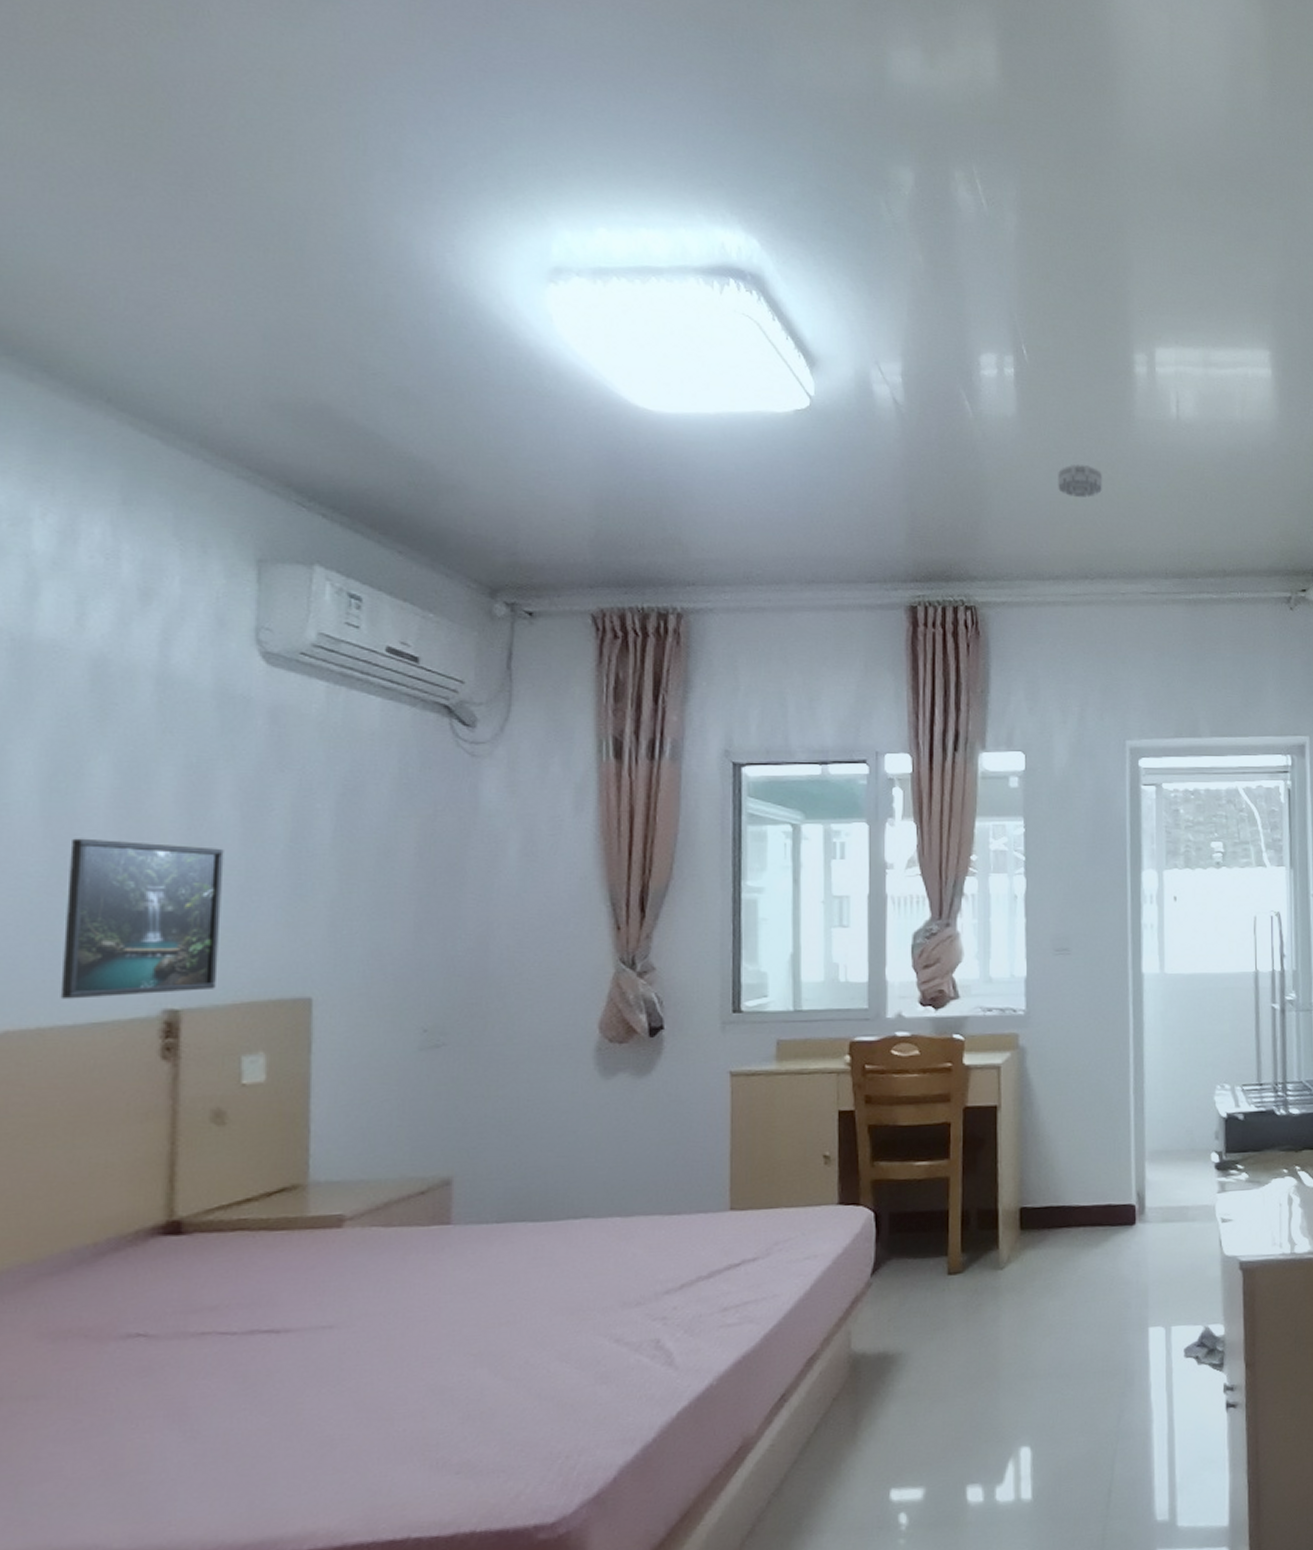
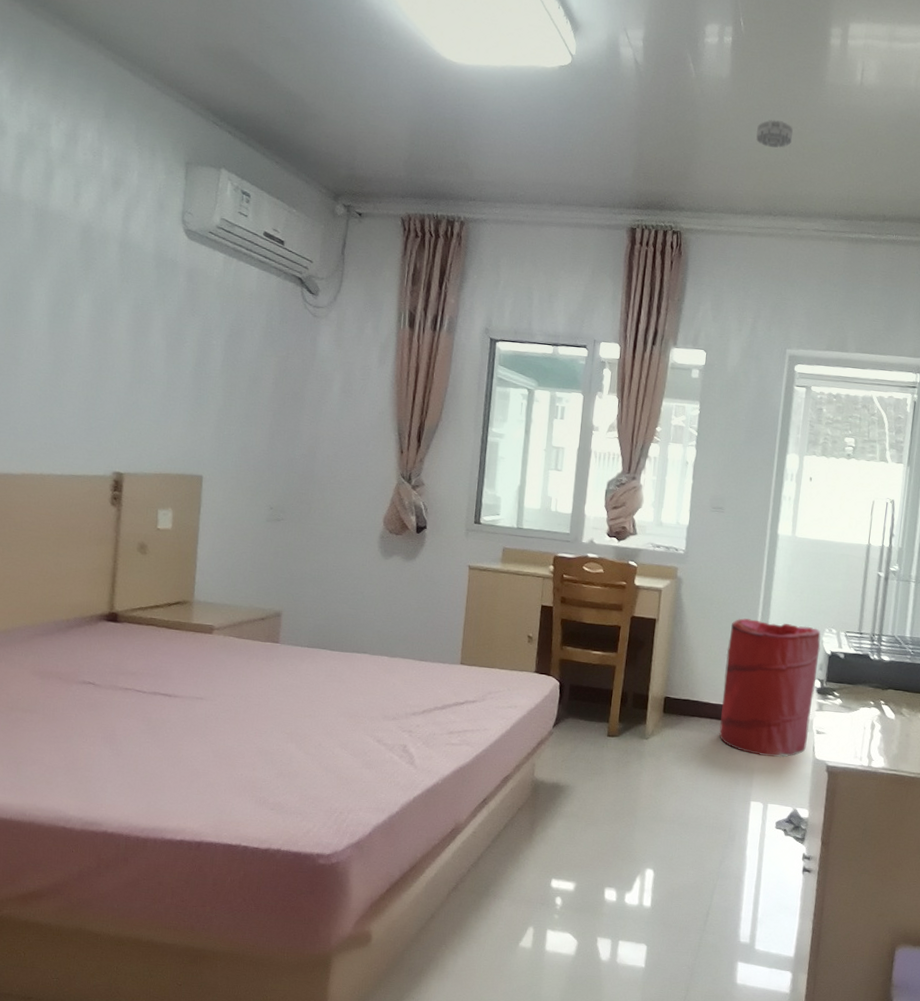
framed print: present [60,838,224,1000] -> none [55,349,155,462]
laundry hamper: none [1094,1085,1213,1264] -> present [719,618,821,758]

